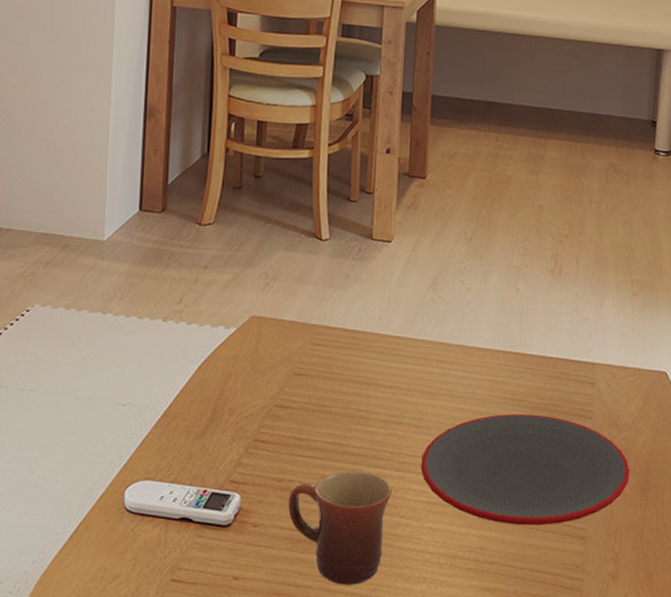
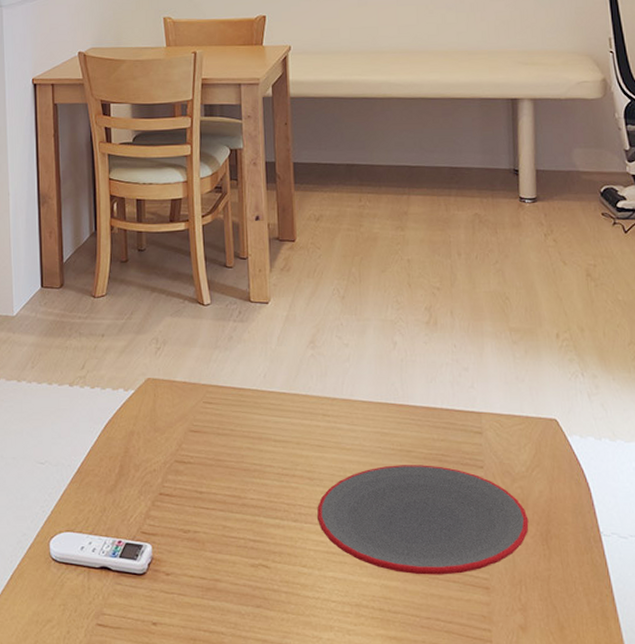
mug: present [288,471,392,585] -> none [195,522,292,632]

